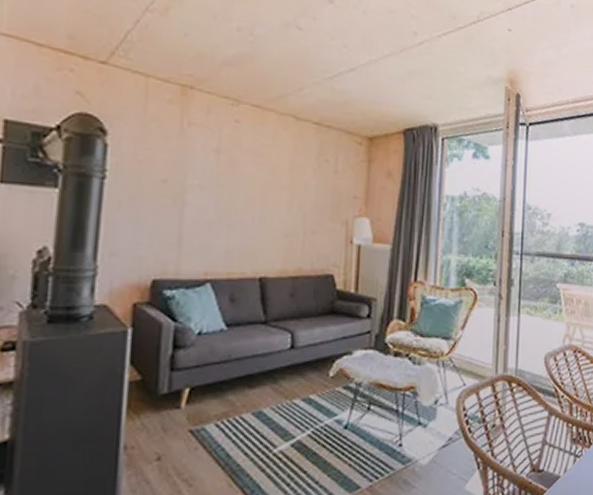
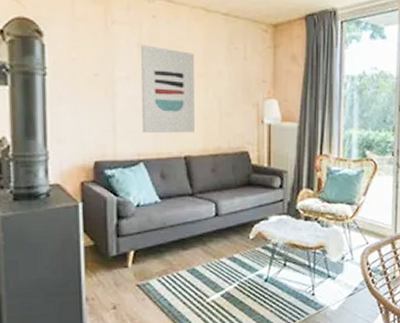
wall art: none [211,151,280,251] -> present [140,45,195,133]

